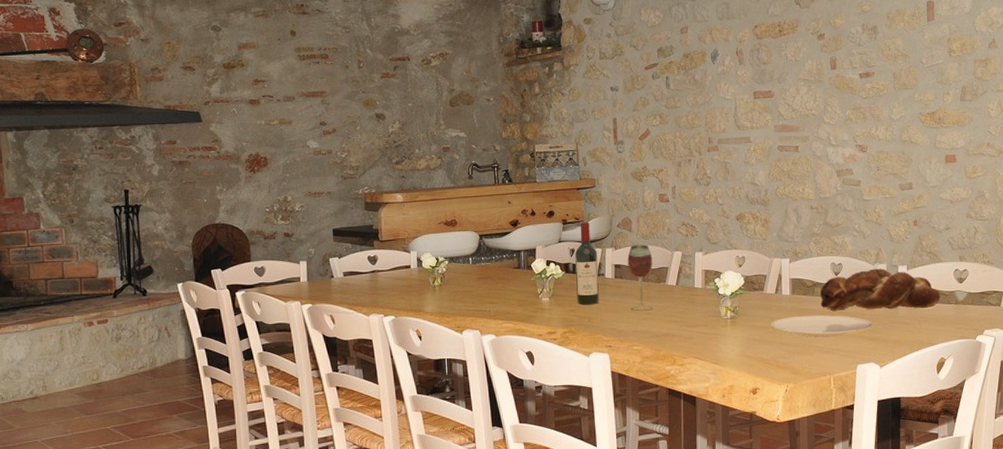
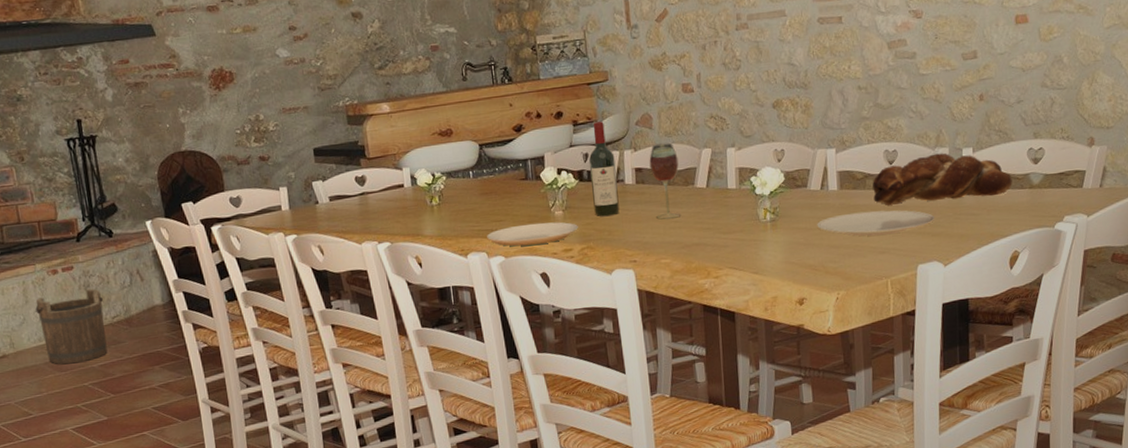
wooden bucket: none [69,341,133,409] -> present [35,288,108,365]
plate: none [481,307,562,327] -> present [487,222,578,247]

